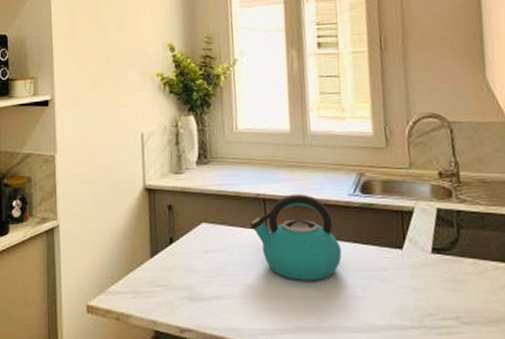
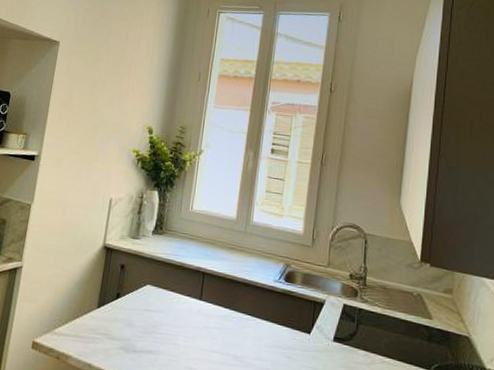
kettle: present [250,193,342,281] -> none [188,272,260,350]

